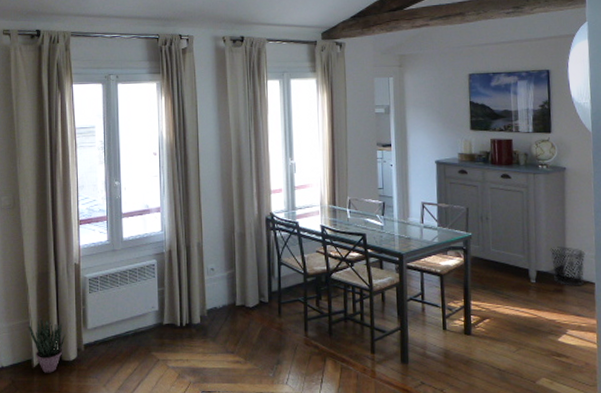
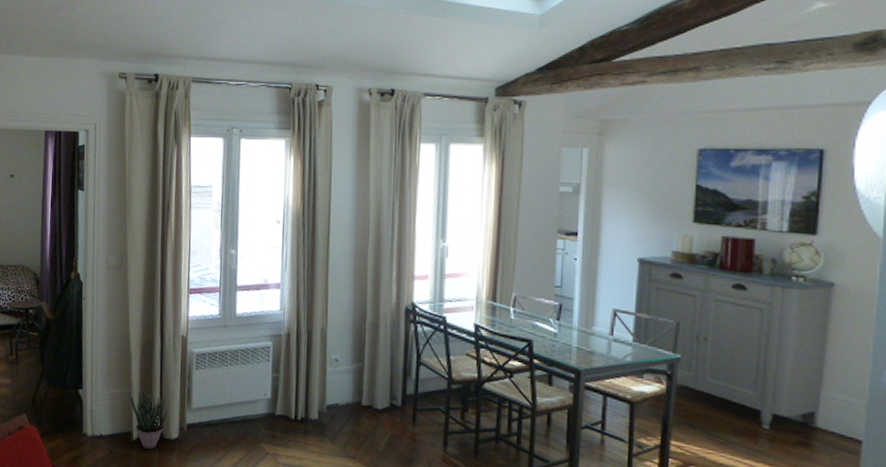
waste bin: present [550,246,585,286] -> none [796,386,852,442]

